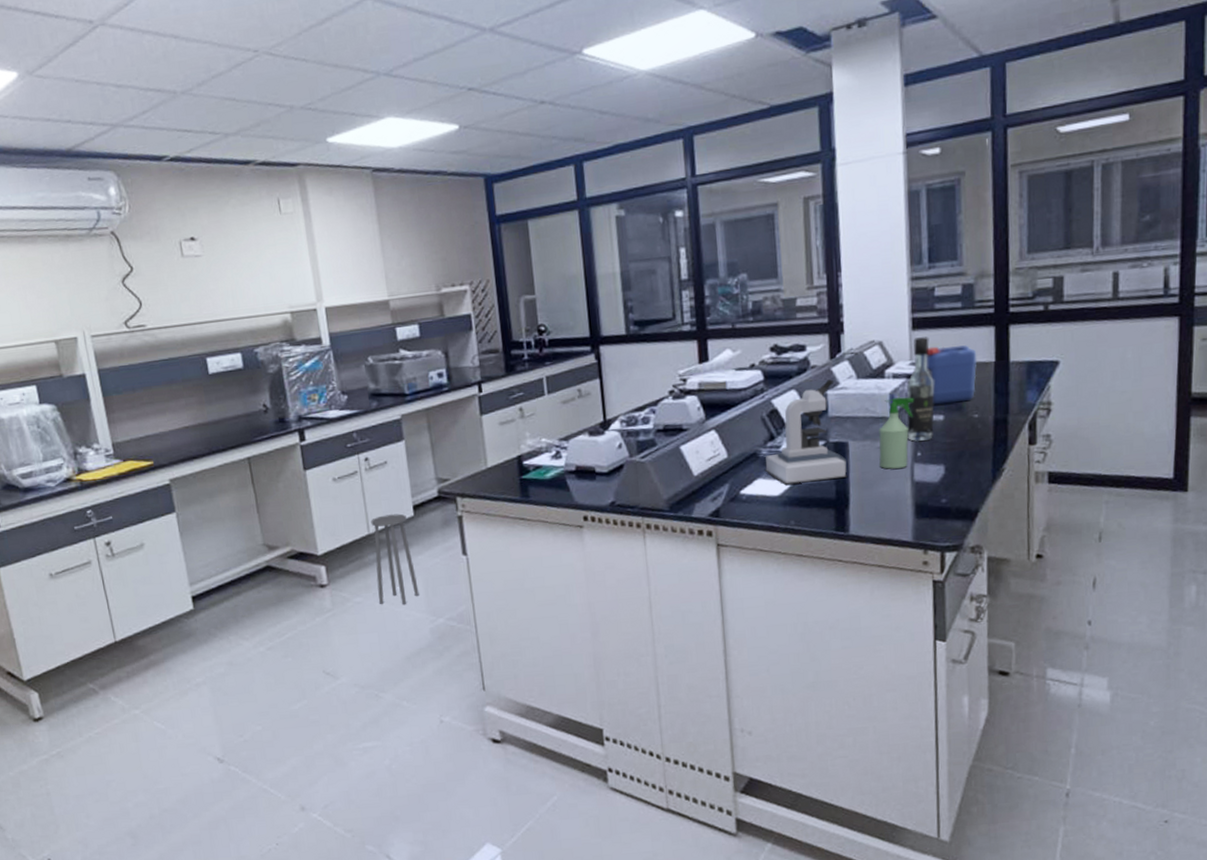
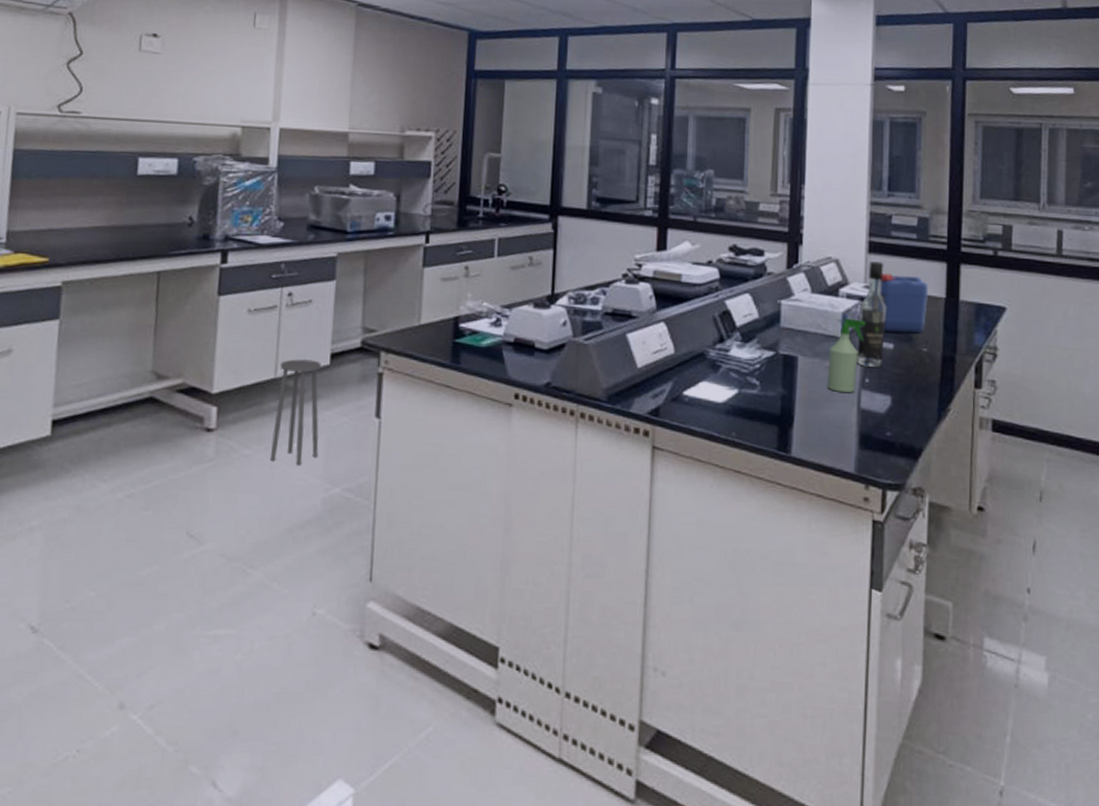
microscope: present [764,379,848,485] -> none [710,289,795,395]

